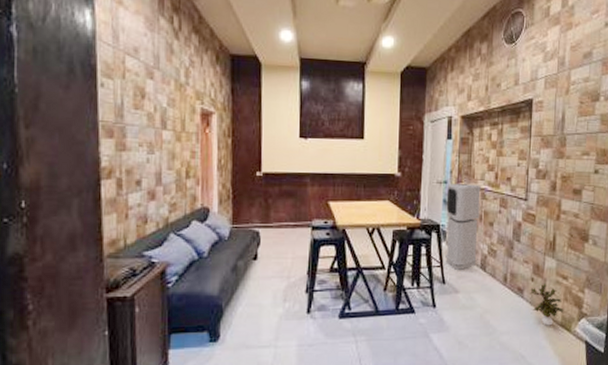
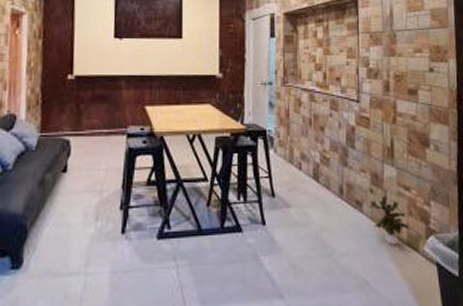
air purifier: present [446,184,481,270] -> none [272,85,310,181]

